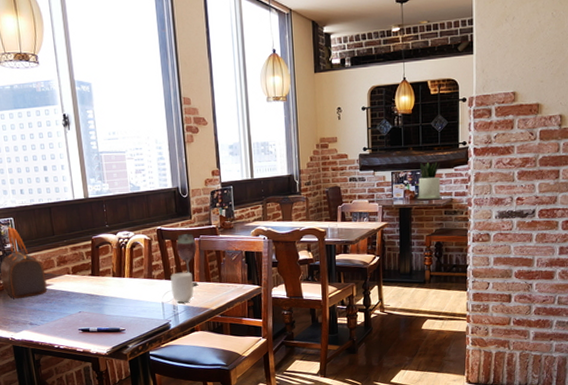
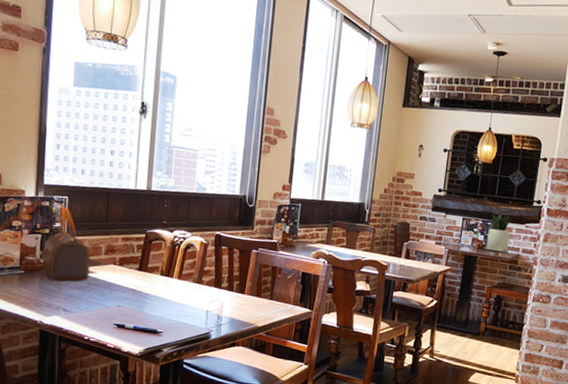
cup: present [170,272,194,303] -> none [219,282,245,315]
wineglass: present [175,234,198,286] -> none [231,243,254,299]

